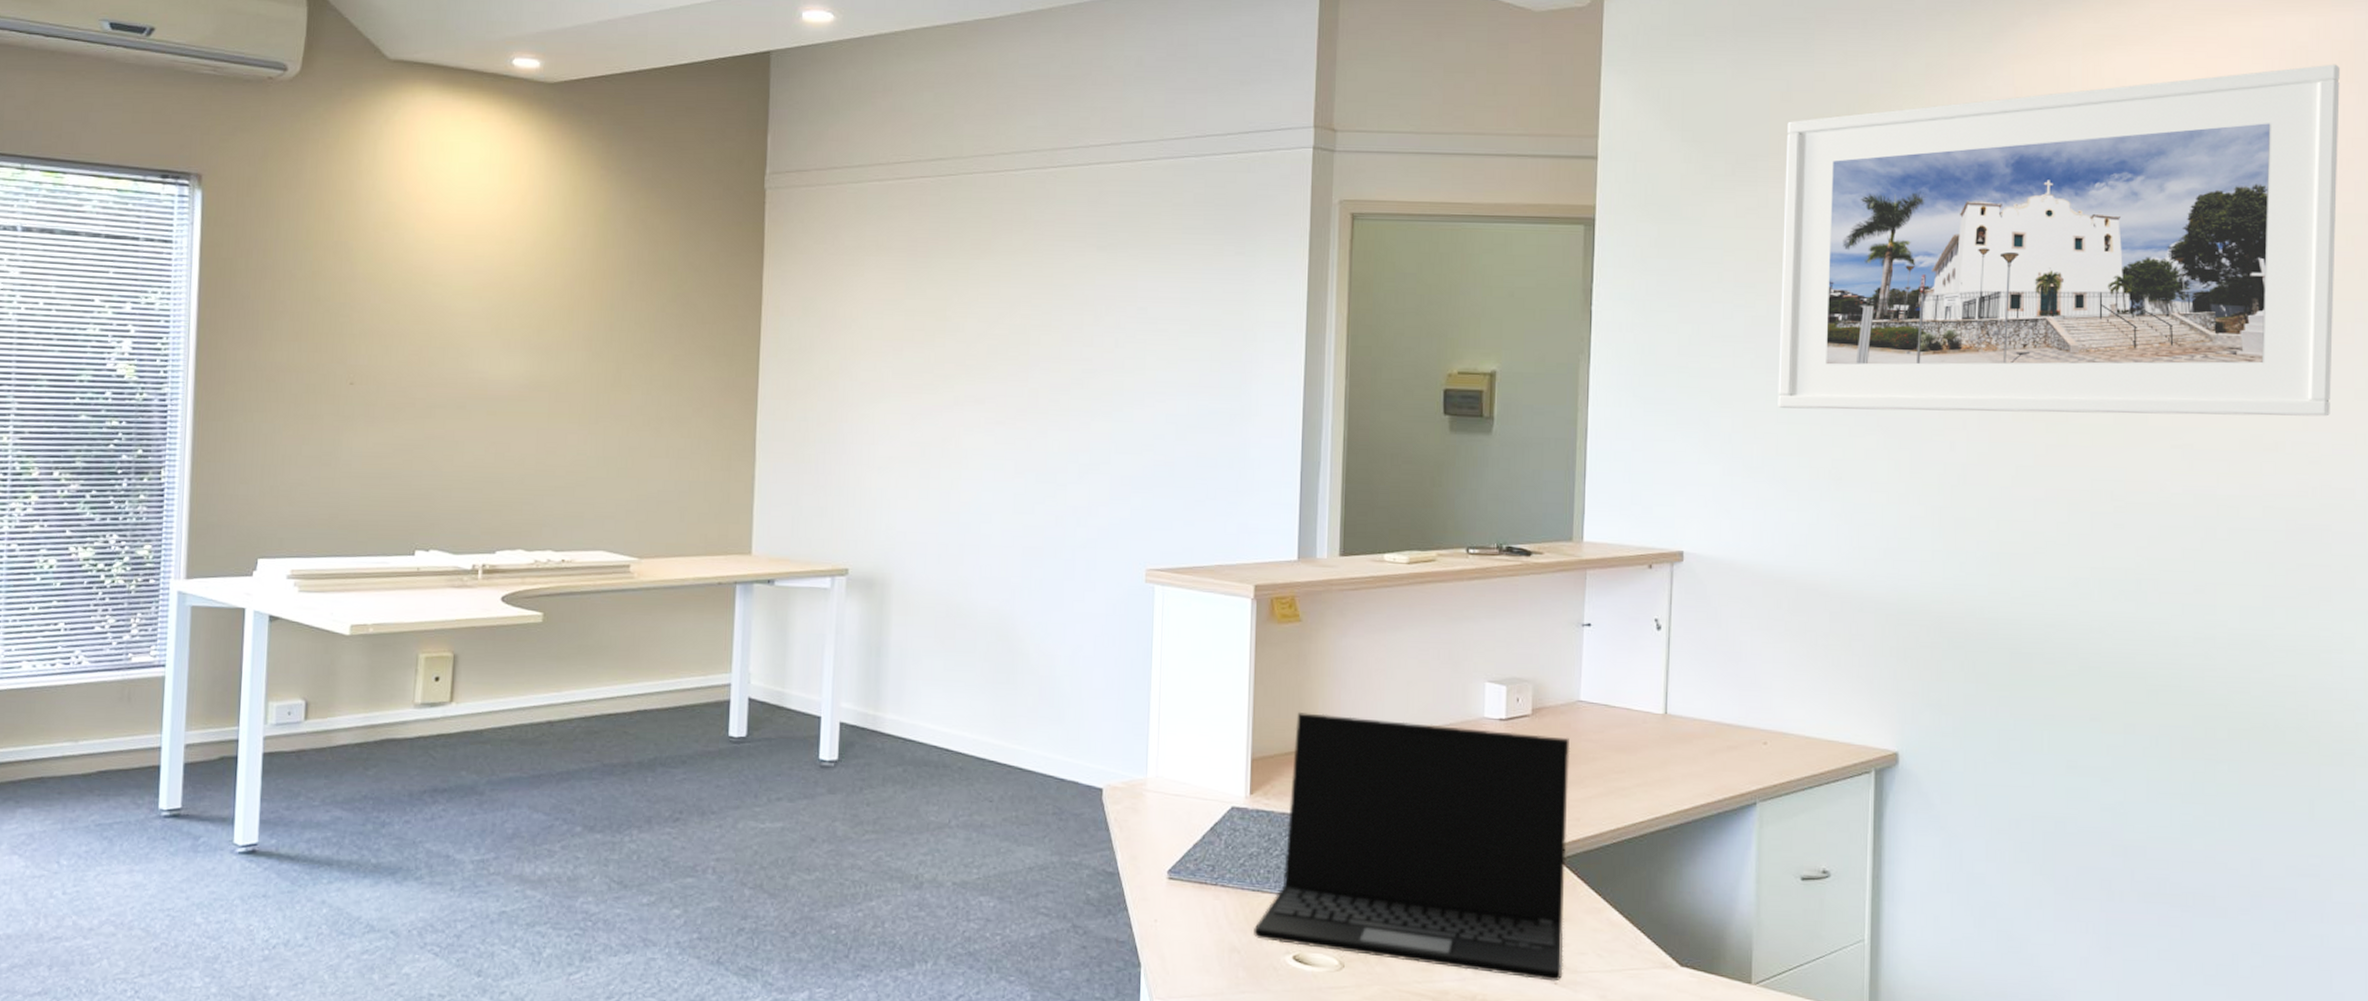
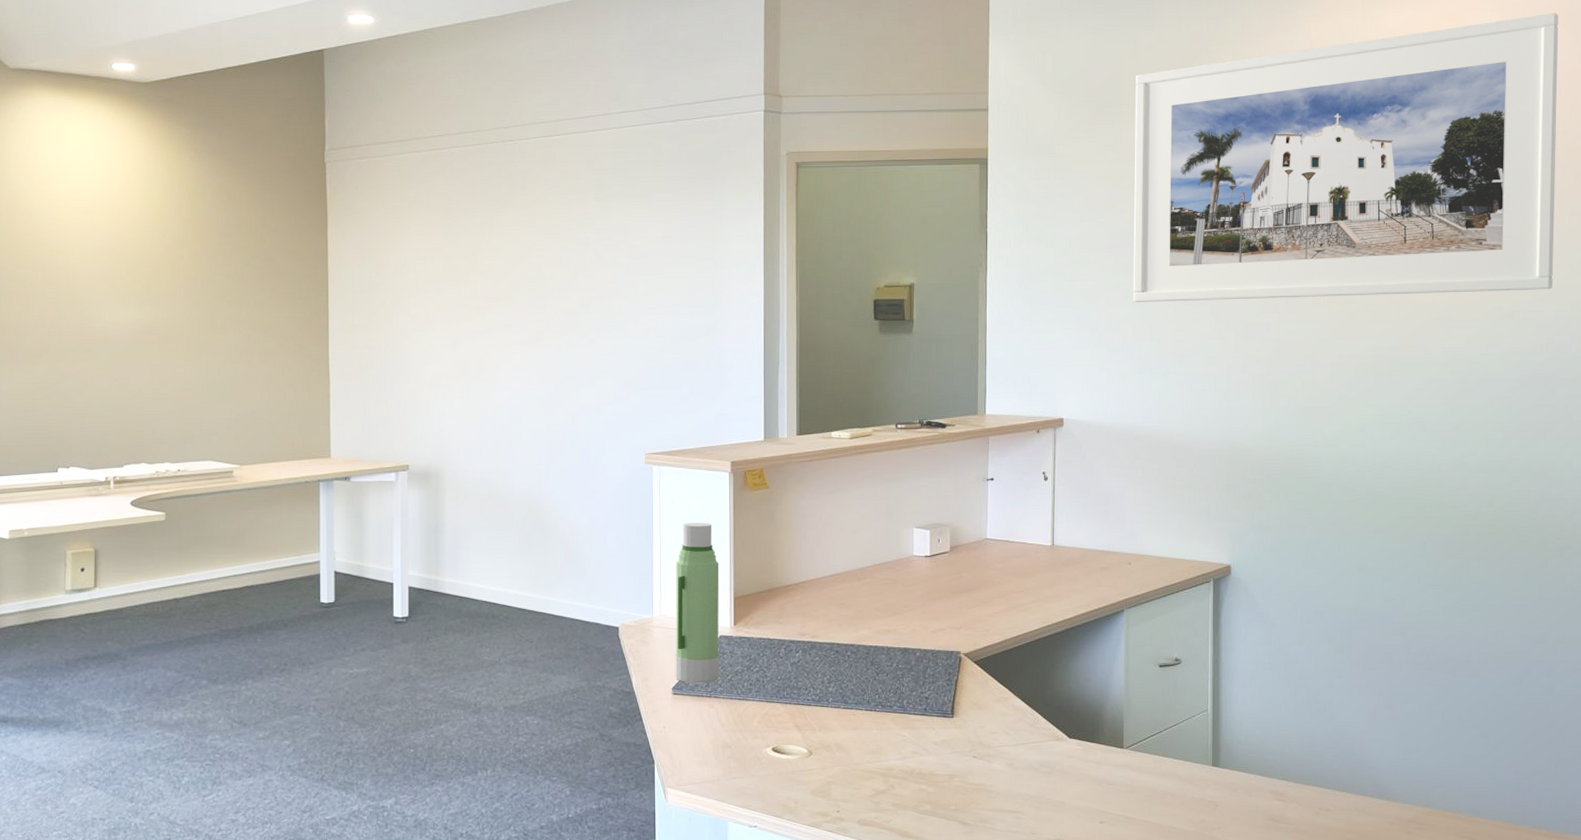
water bottle: none [1172,659,1234,868] -> present [675,522,719,684]
laptop: present [1254,711,1571,982] -> none [741,558,981,756]

